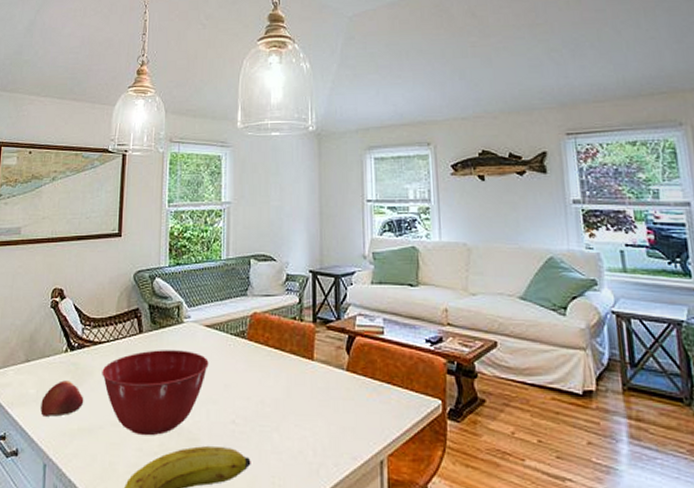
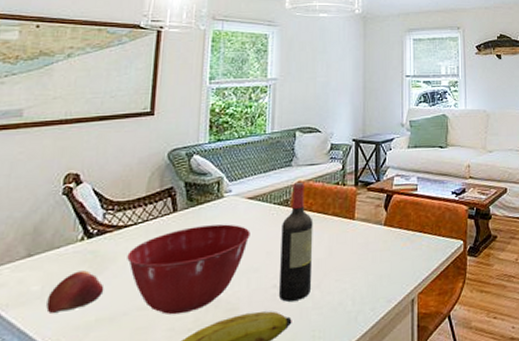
wine bottle: none [238,314,270,441] -> present [279,182,313,302]

